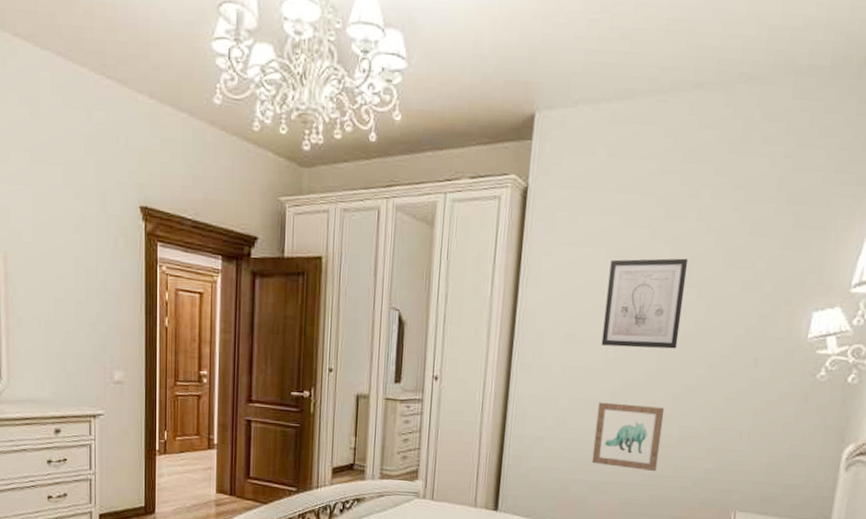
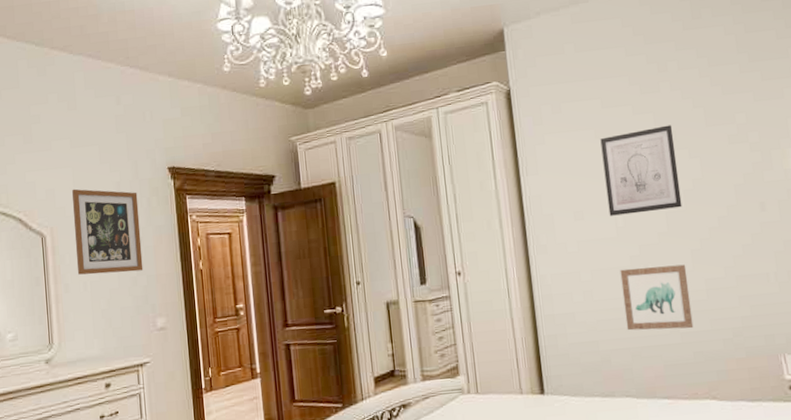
wall art: none [29,212,104,317] -> present [72,188,144,275]

